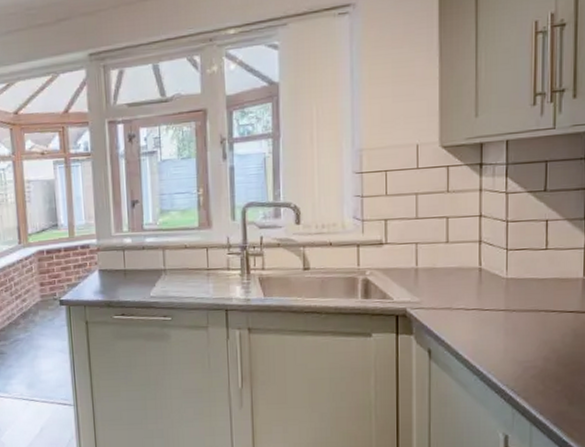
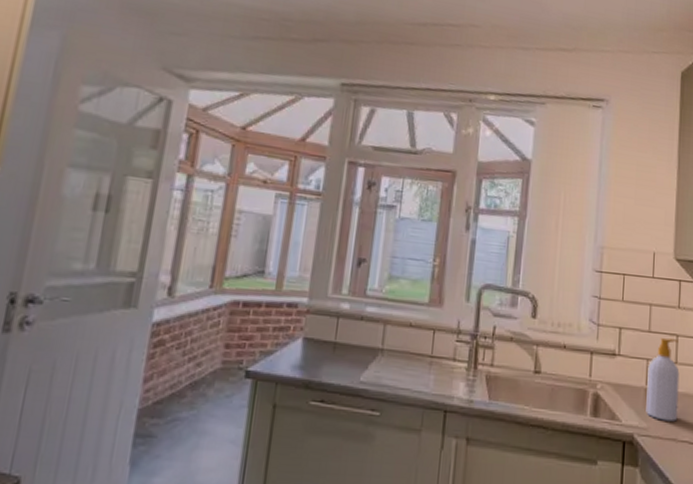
soap bottle: none [417,220,452,294] -> present [646,337,680,422]

